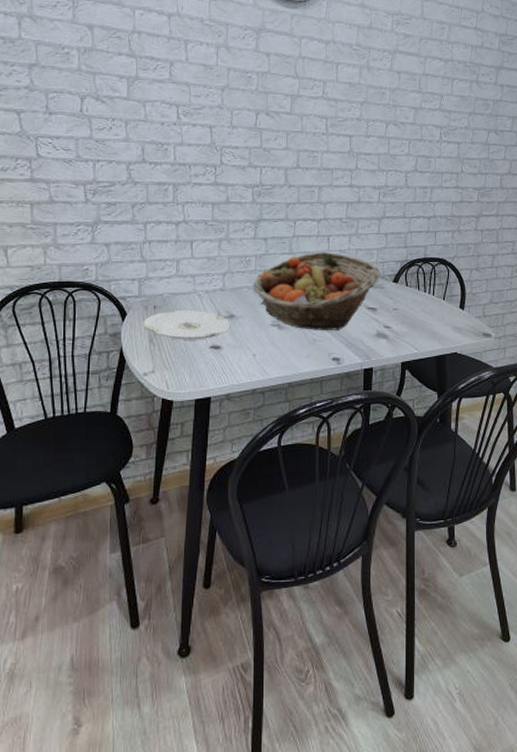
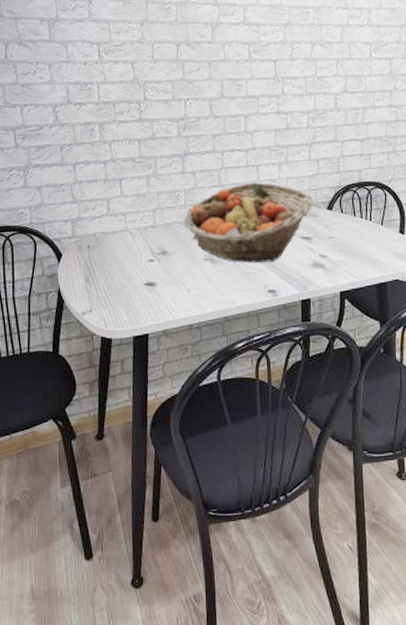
plate: present [143,311,231,340] -> none [78,248,164,279]

